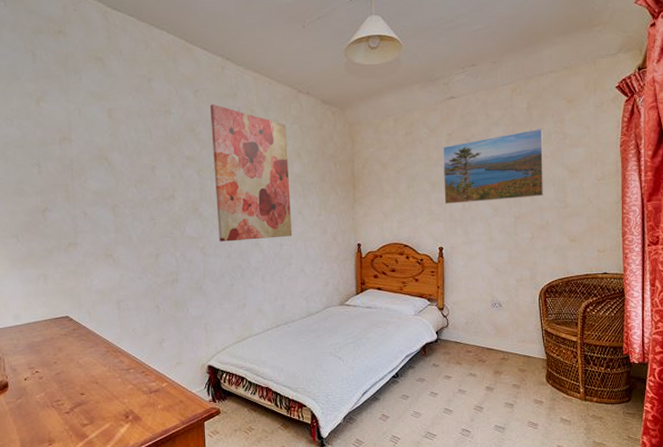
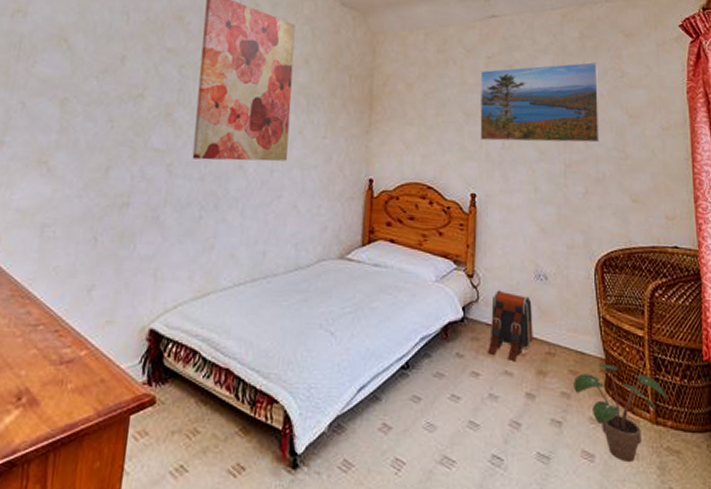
backpack: none [456,317,491,367] -> present [487,290,533,362]
potted plant: none [522,362,593,428] -> present [574,363,666,463]

